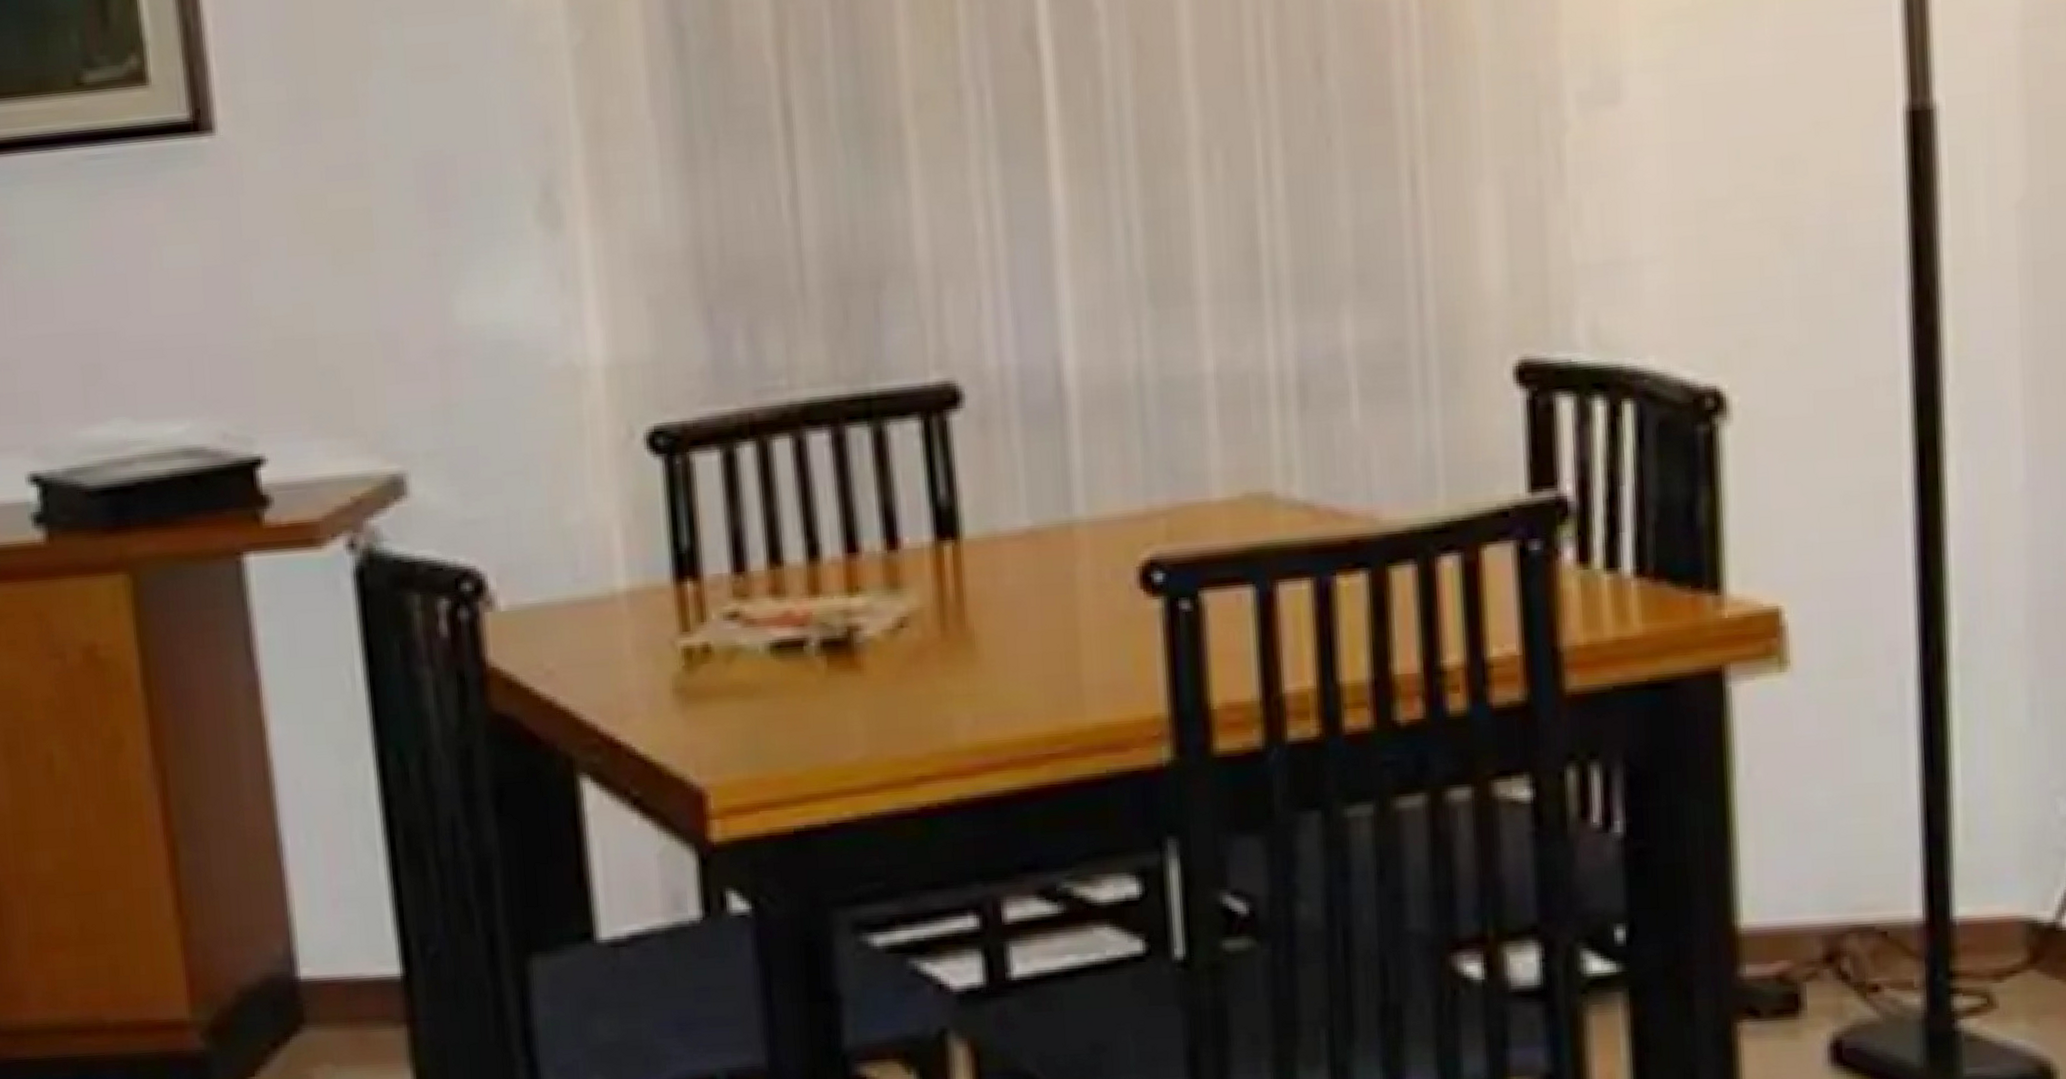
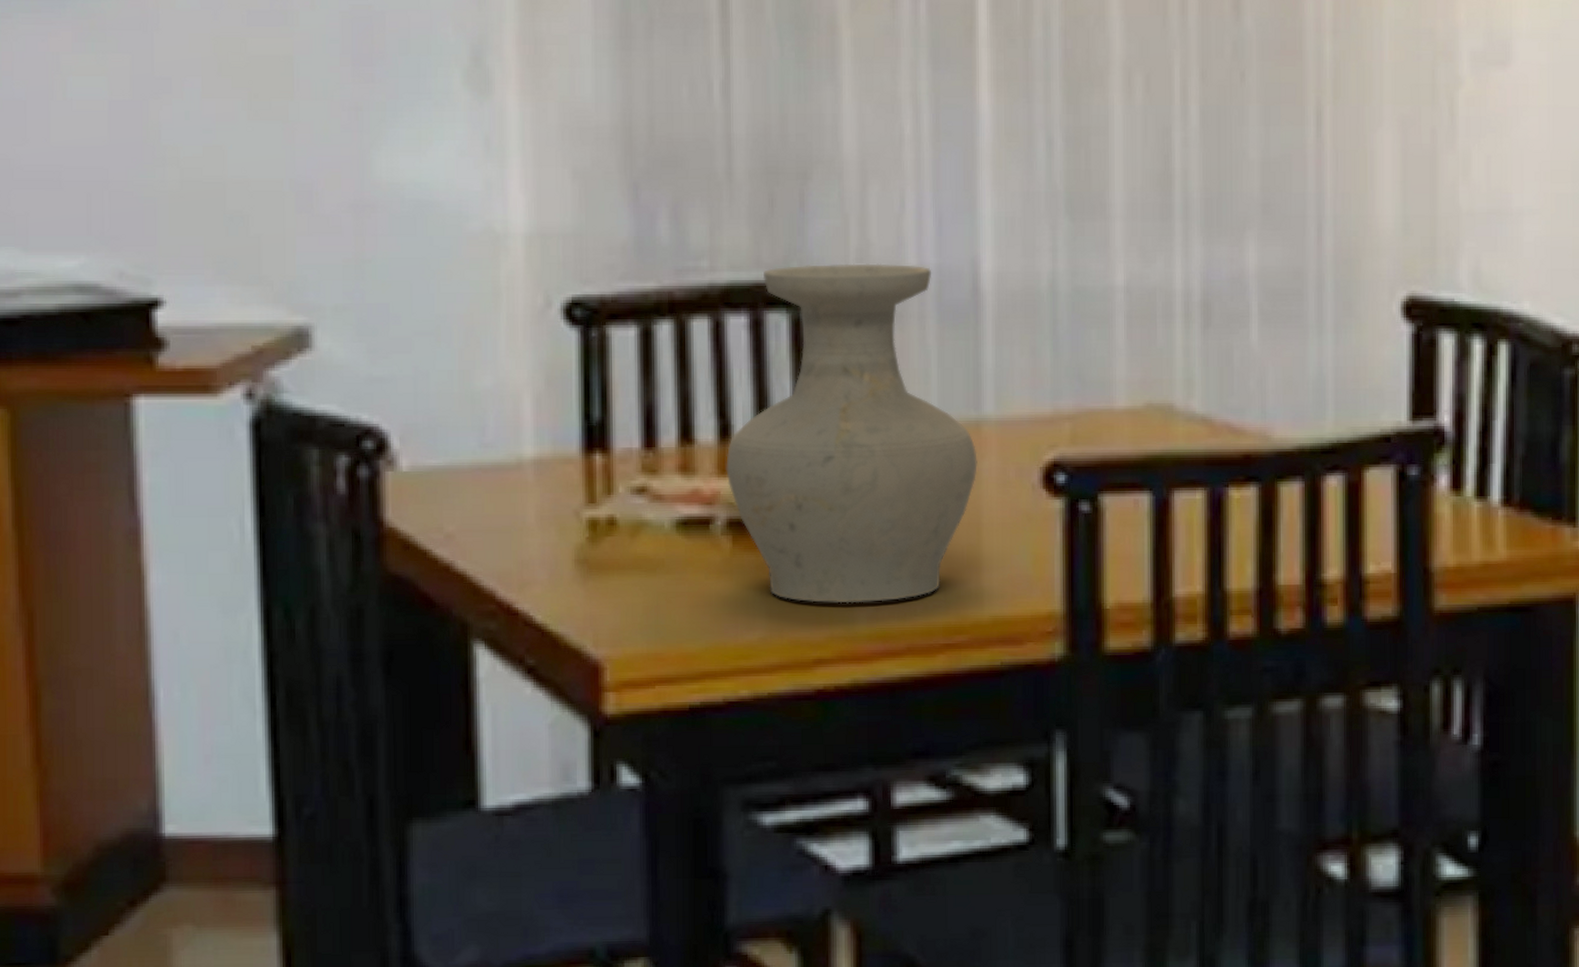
vase: none [815,367,1072,719] -> present [726,263,978,604]

